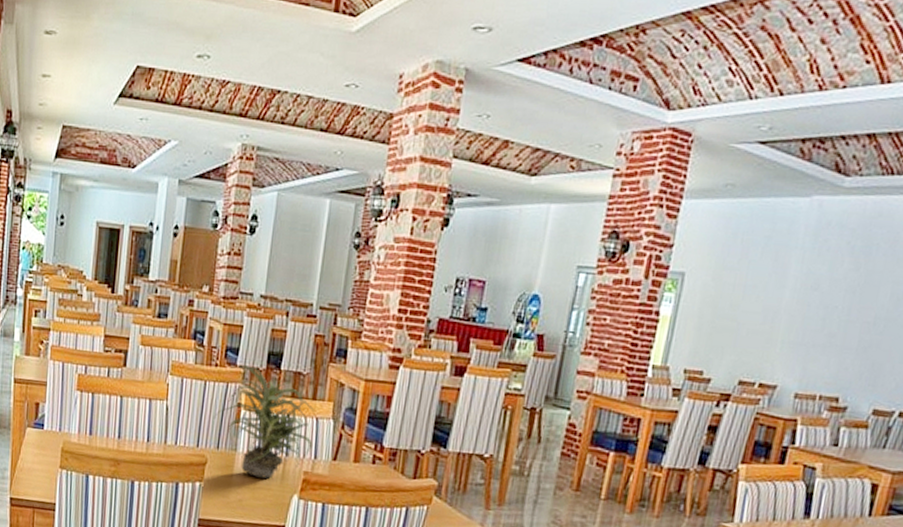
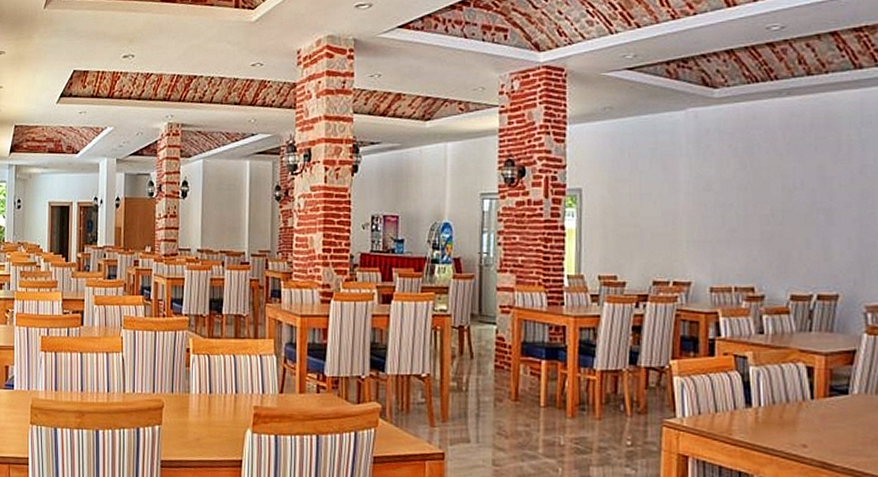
potted plant: present [213,365,314,479] -> none [166,314,259,416]

